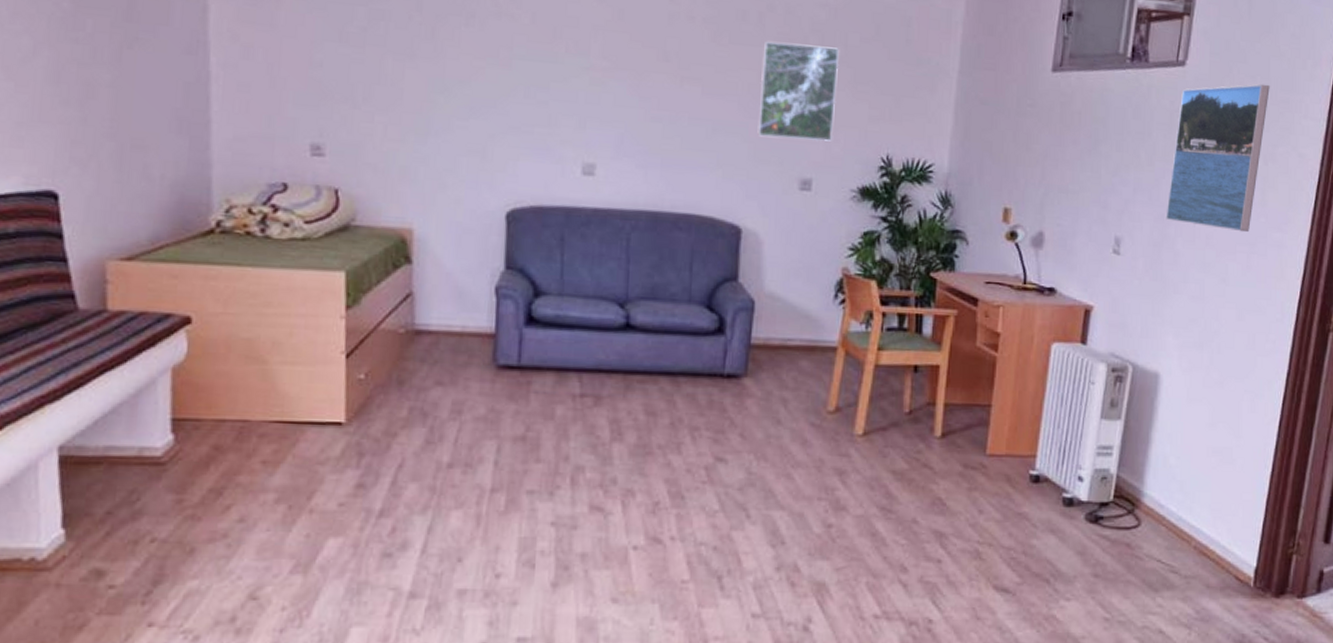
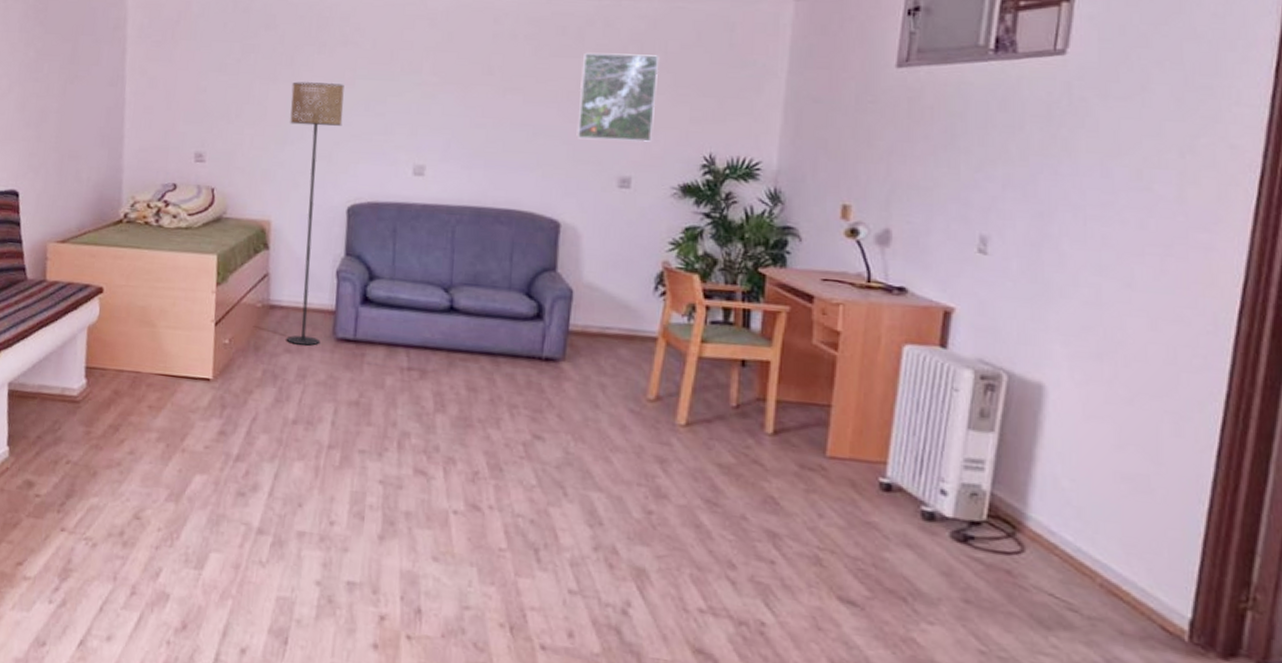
floor lamp: none [433,59,499,376] -> present [286,81,344,346]
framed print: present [1166,84,1270,233] -> none [1046,69,1184,233]

